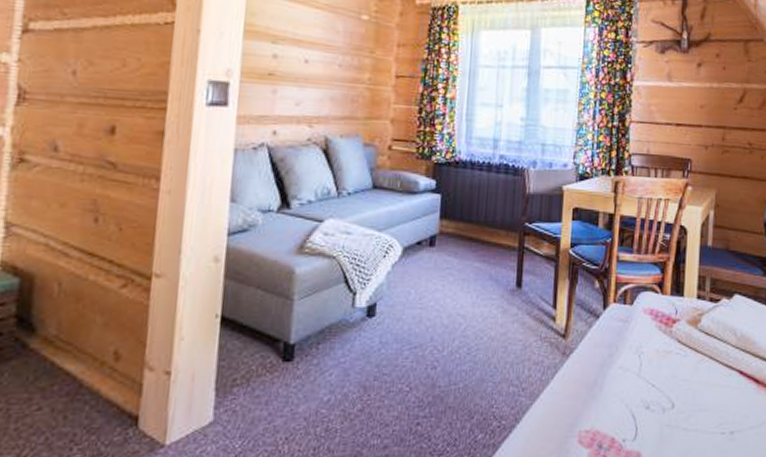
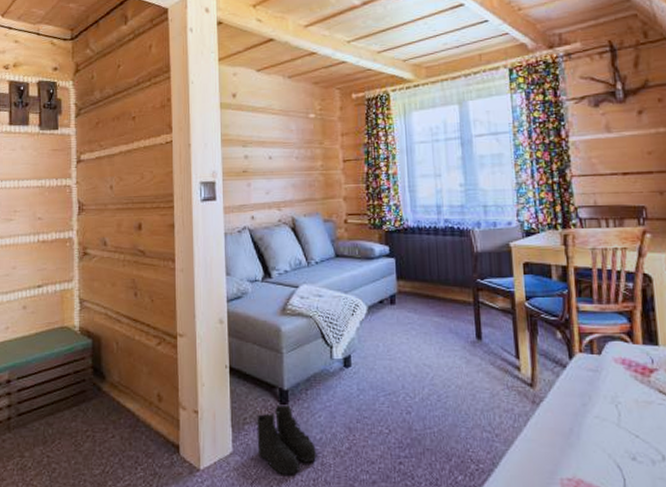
boots: none [246,362,322,446] -> present [255,404,317,475]

